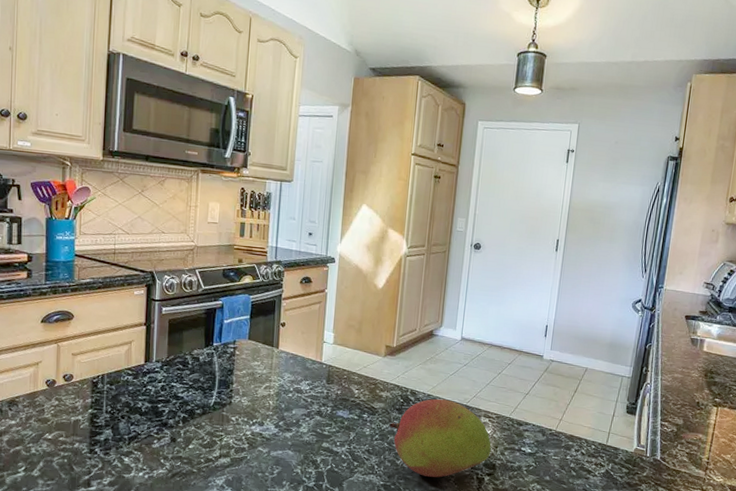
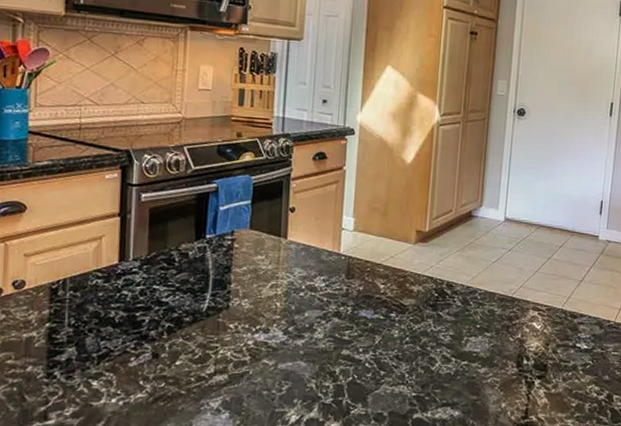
fruit: present [388,398,492,478] -> none [420,291,542,384]

